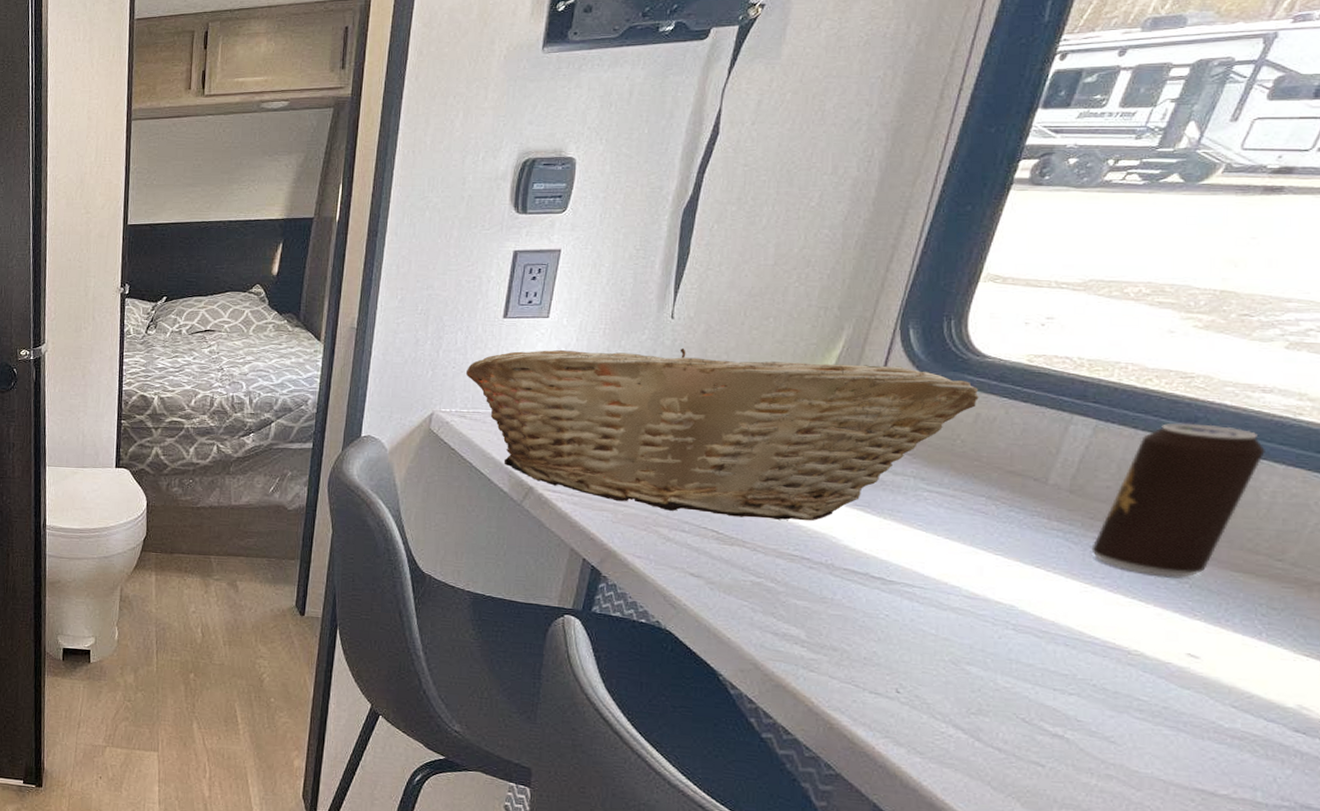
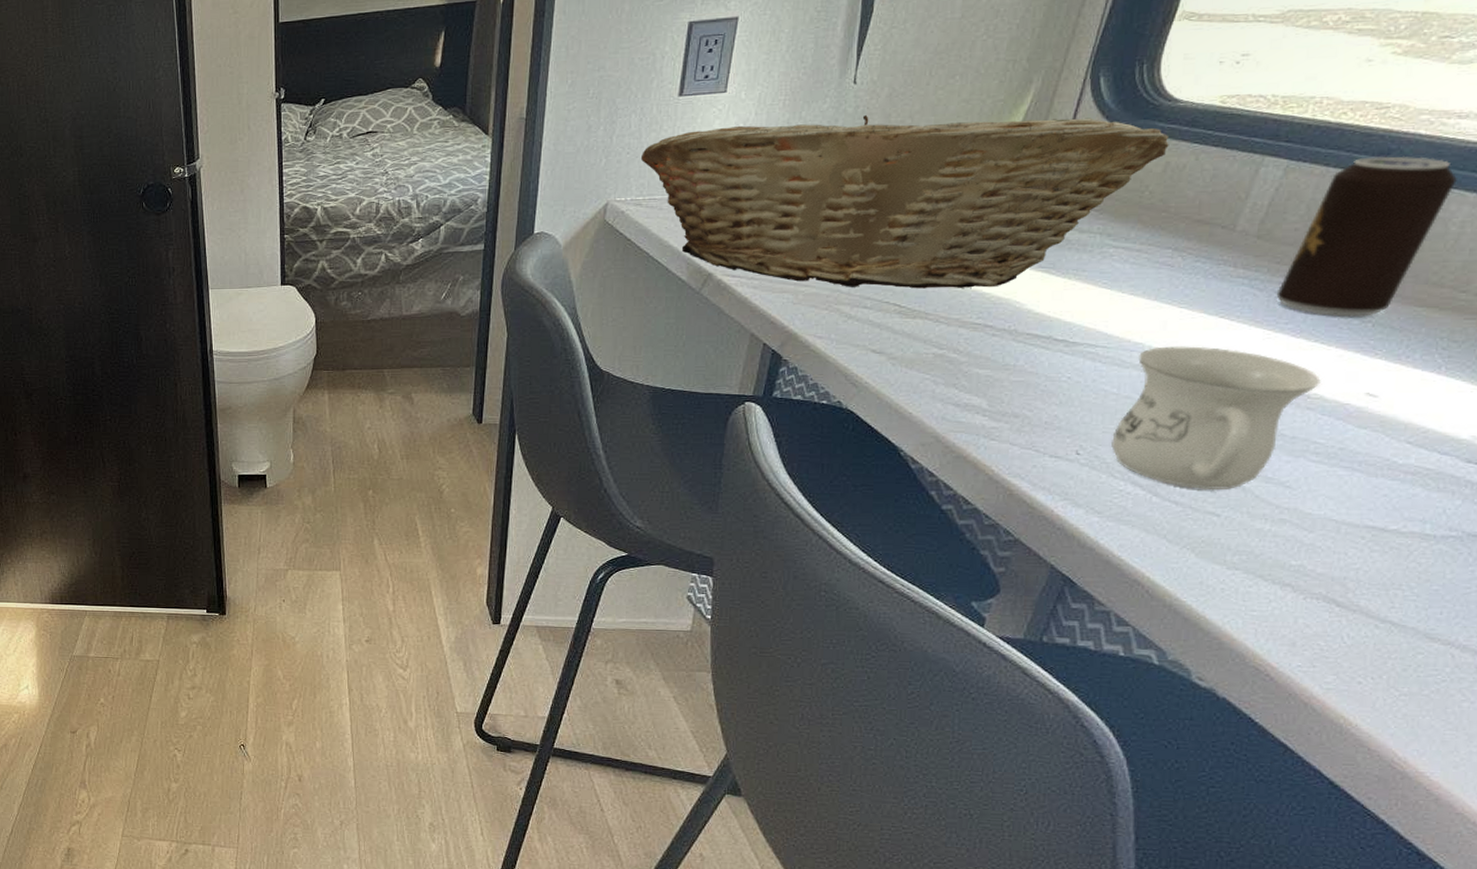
mug: none [932,591,1141,740] -> present [1111,346,1321,490]

